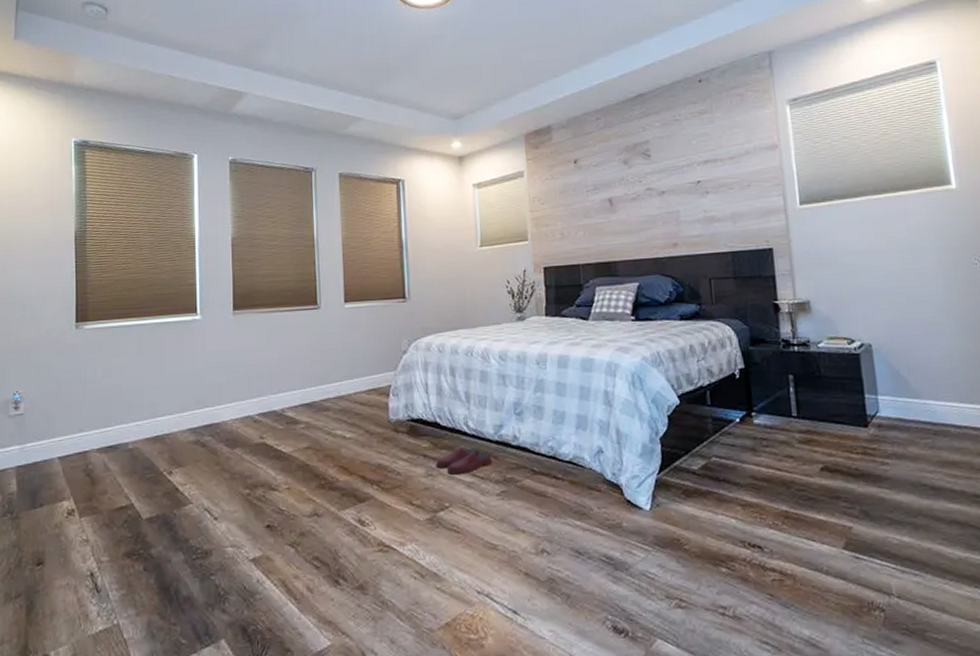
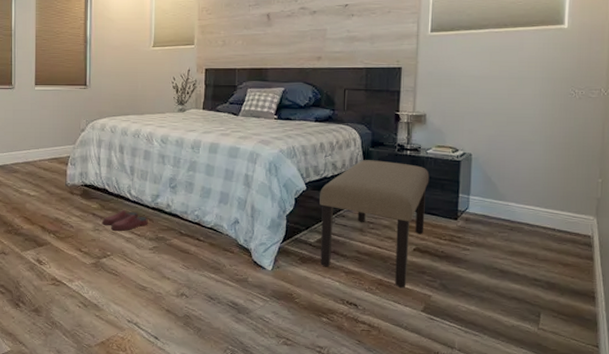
bench: none [697,360,830,519] -> present [320,160,430,287]

